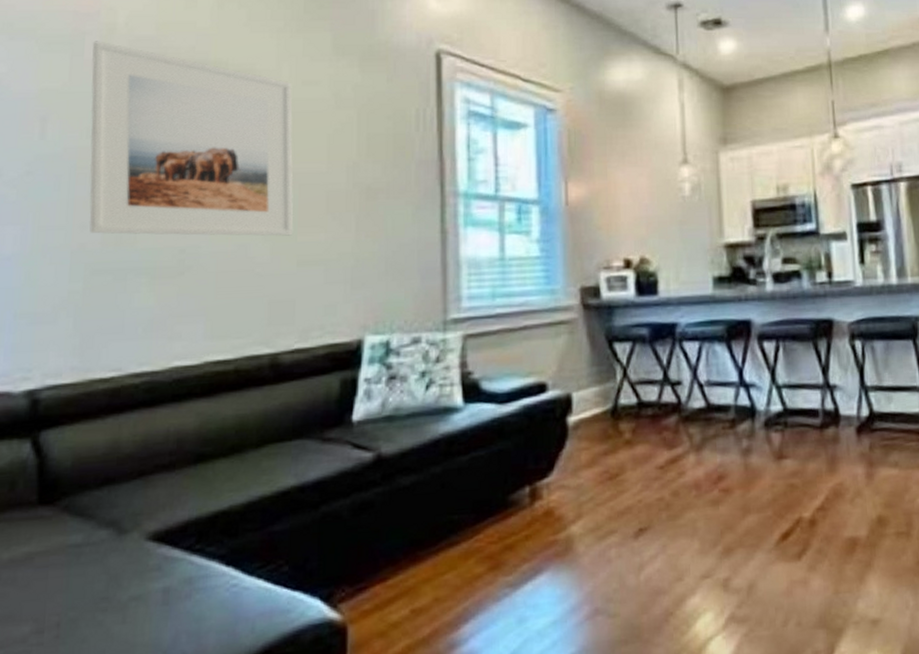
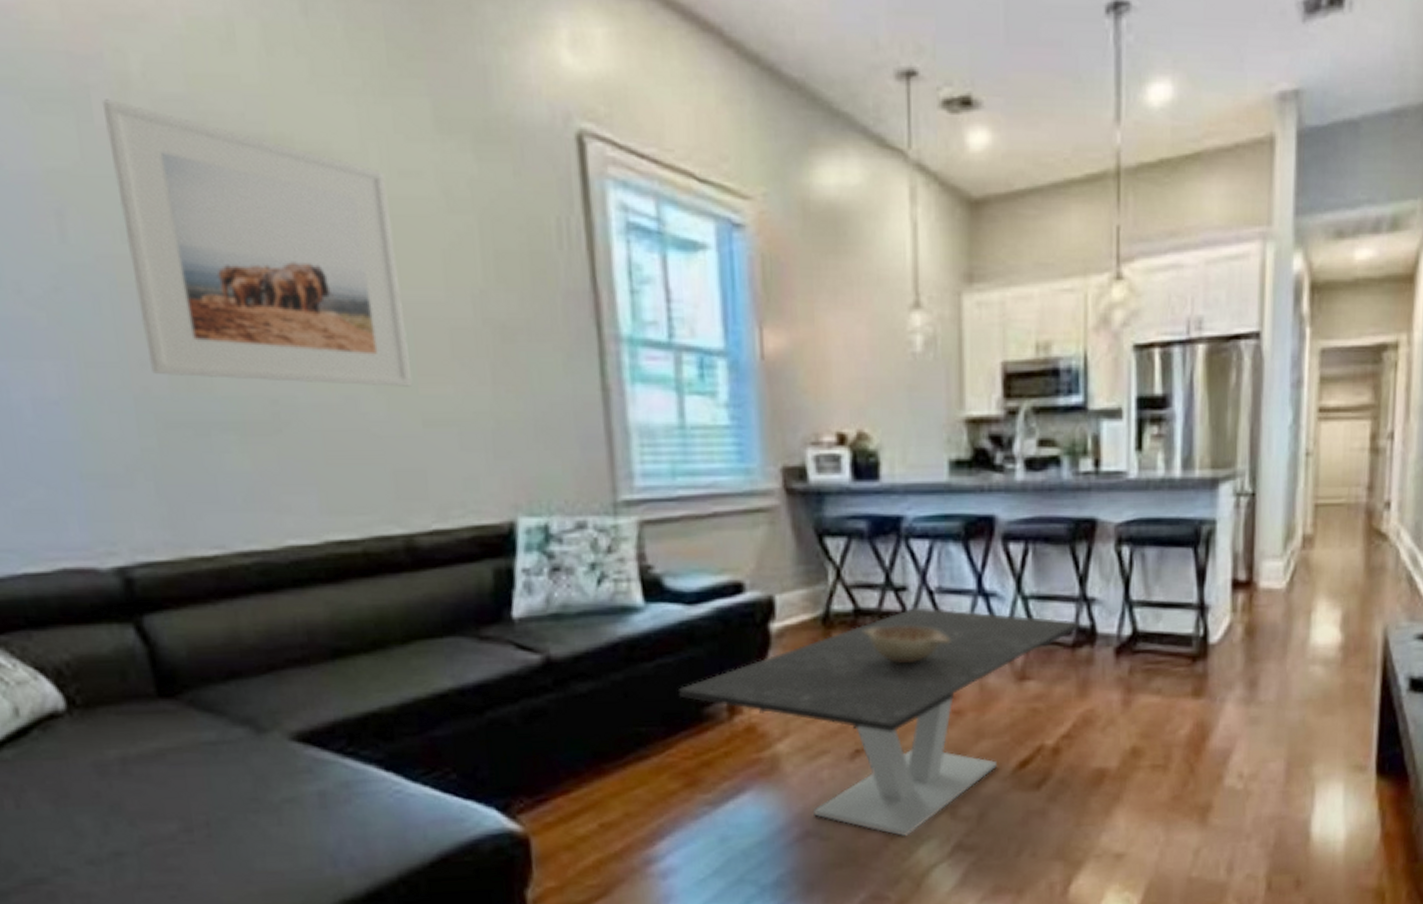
coffee table: none [488,399,825,610] -> present [679,607,1080,836]
decorative bowl: none [644,415,718,448] -> present [861,625,950,663]

